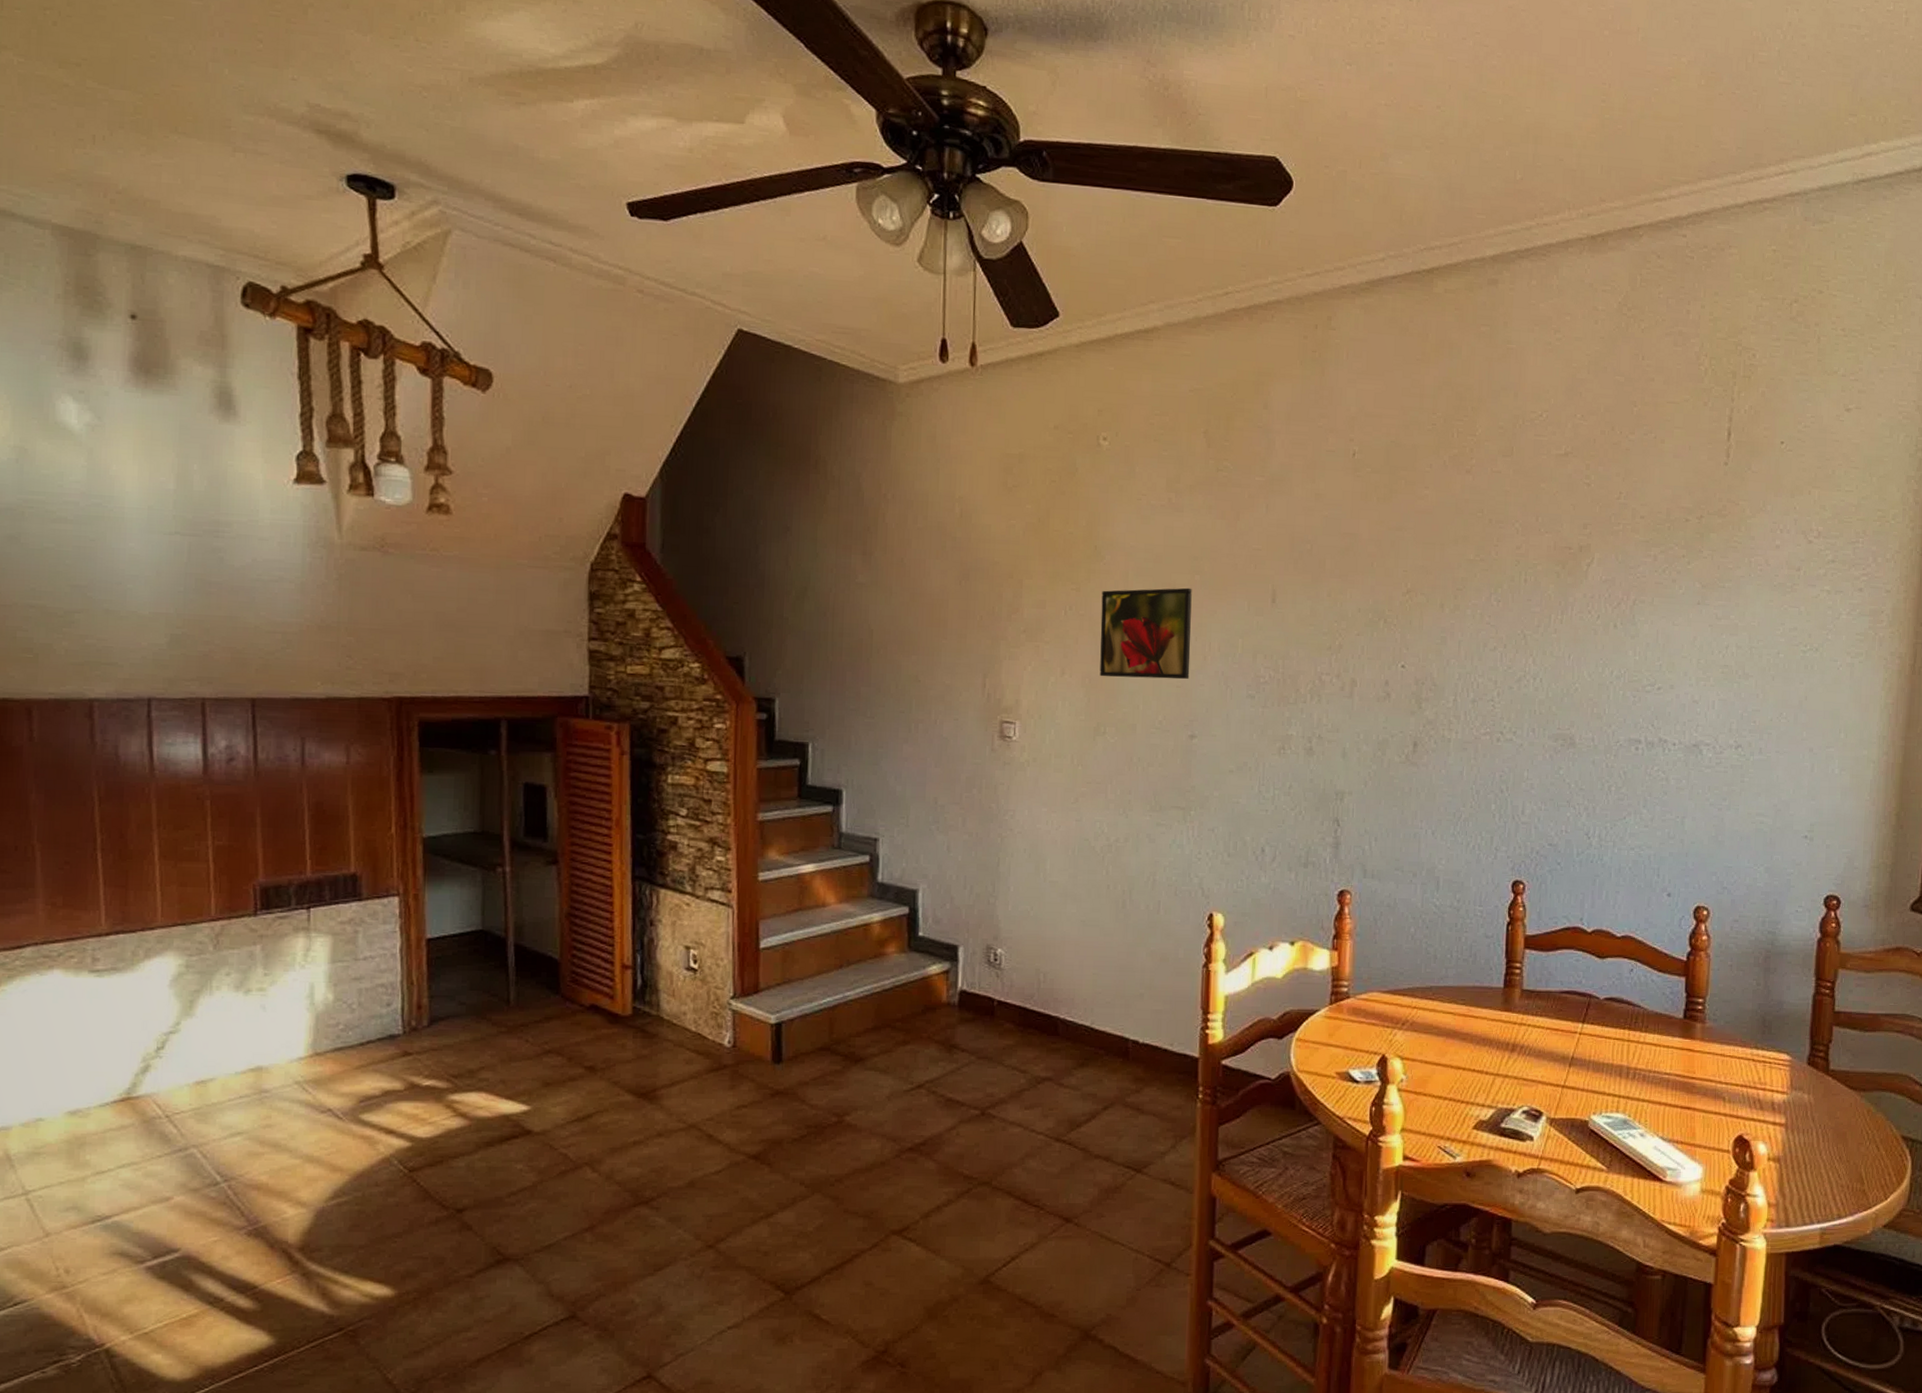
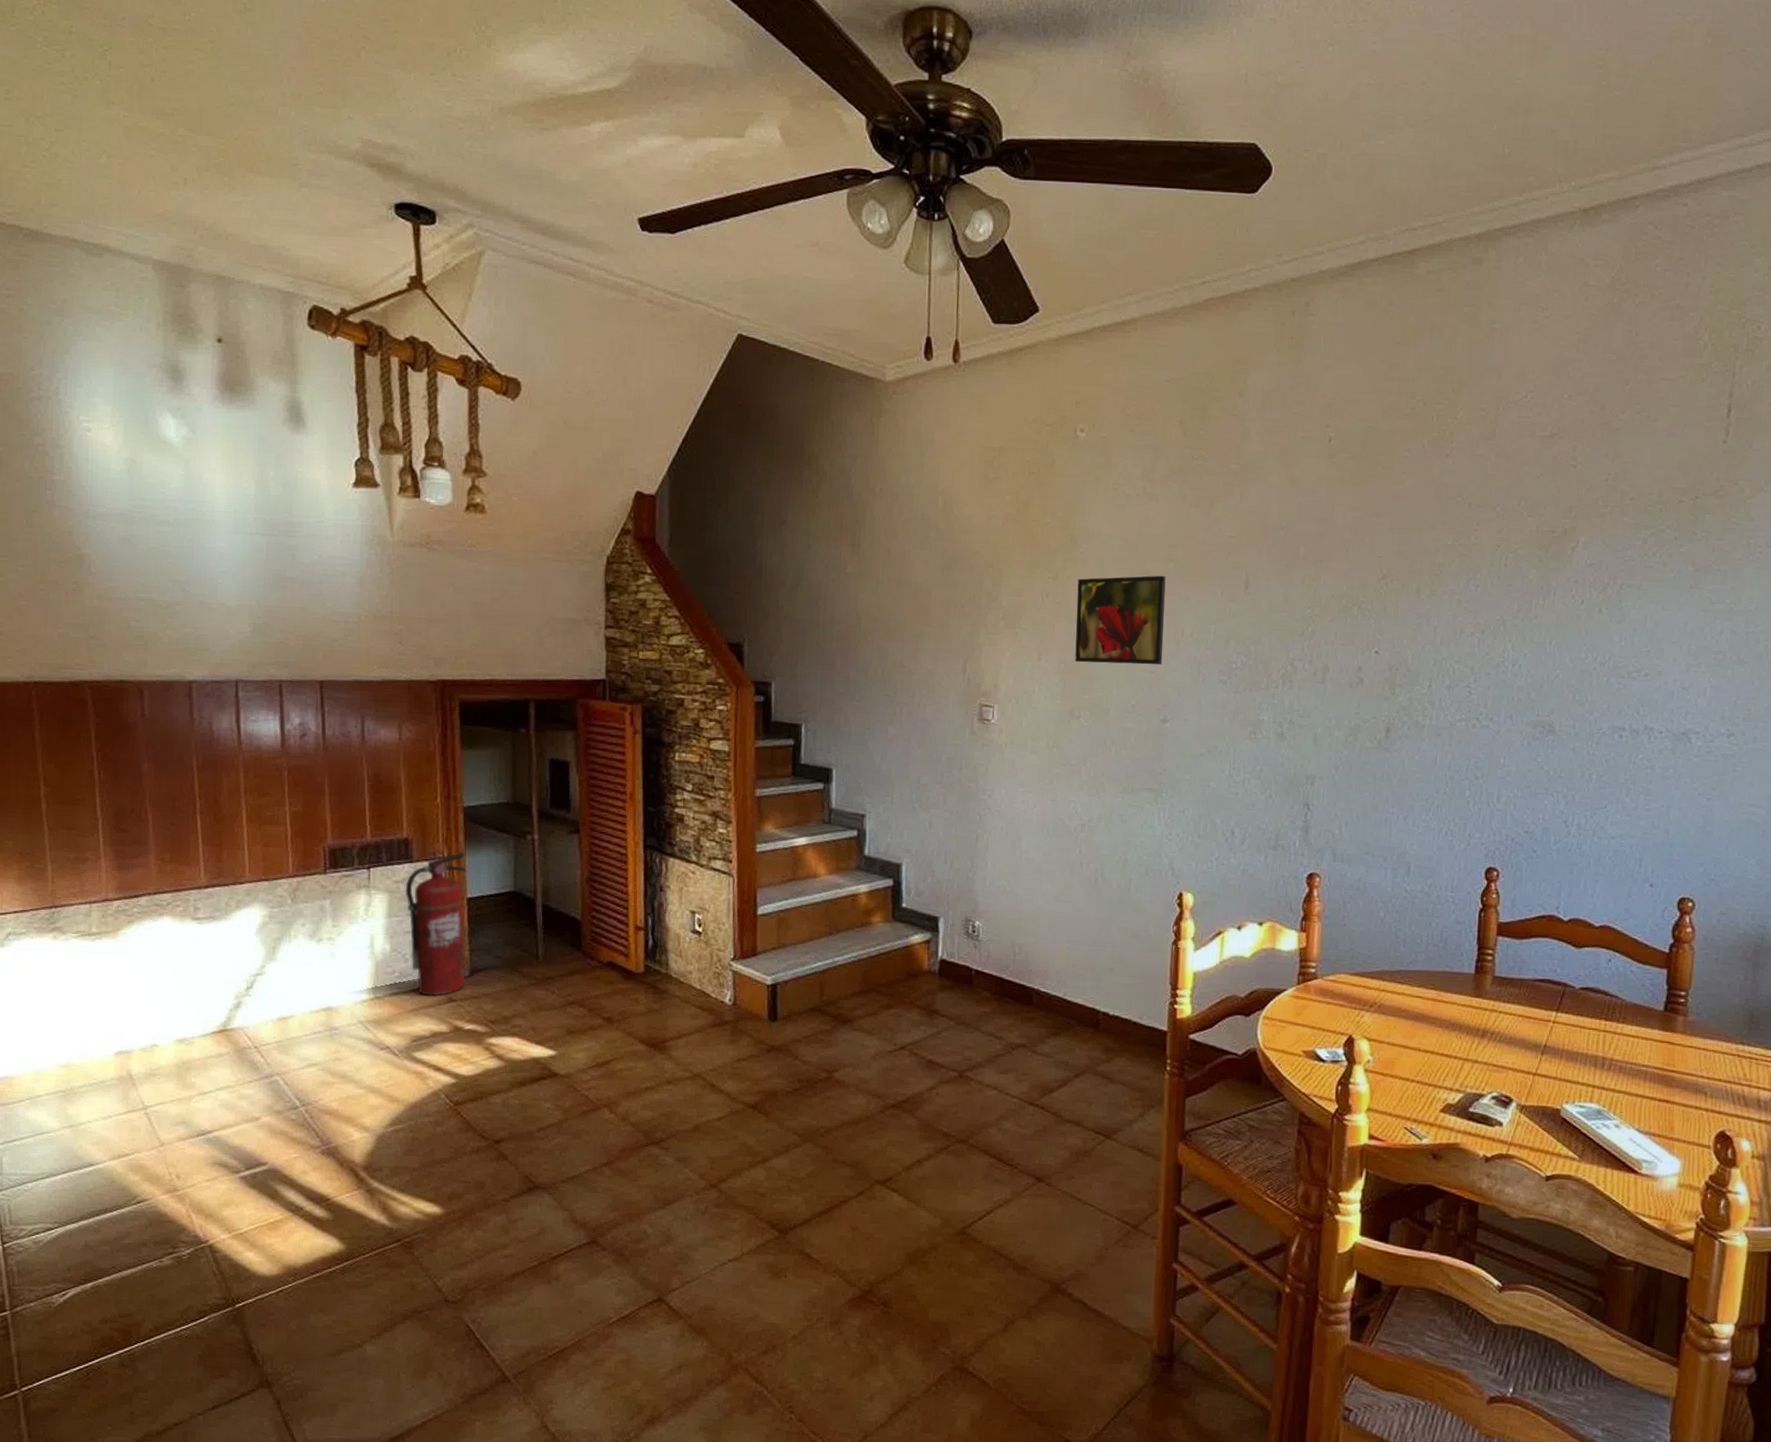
fire extinguisher: none [352,889,426,1050] -> present [405,853,467,996]

